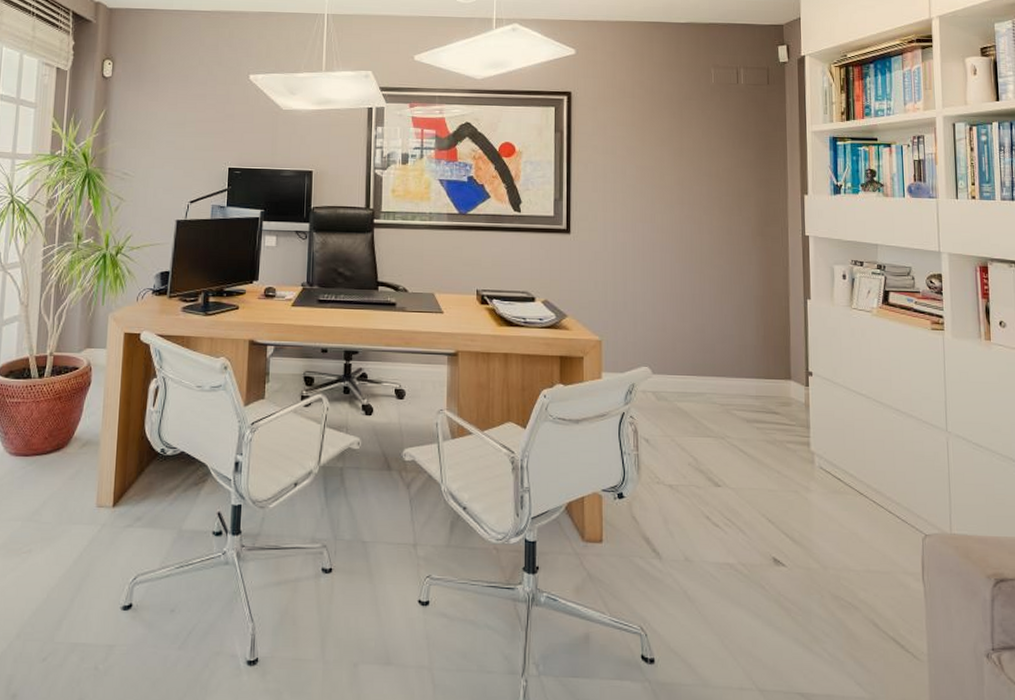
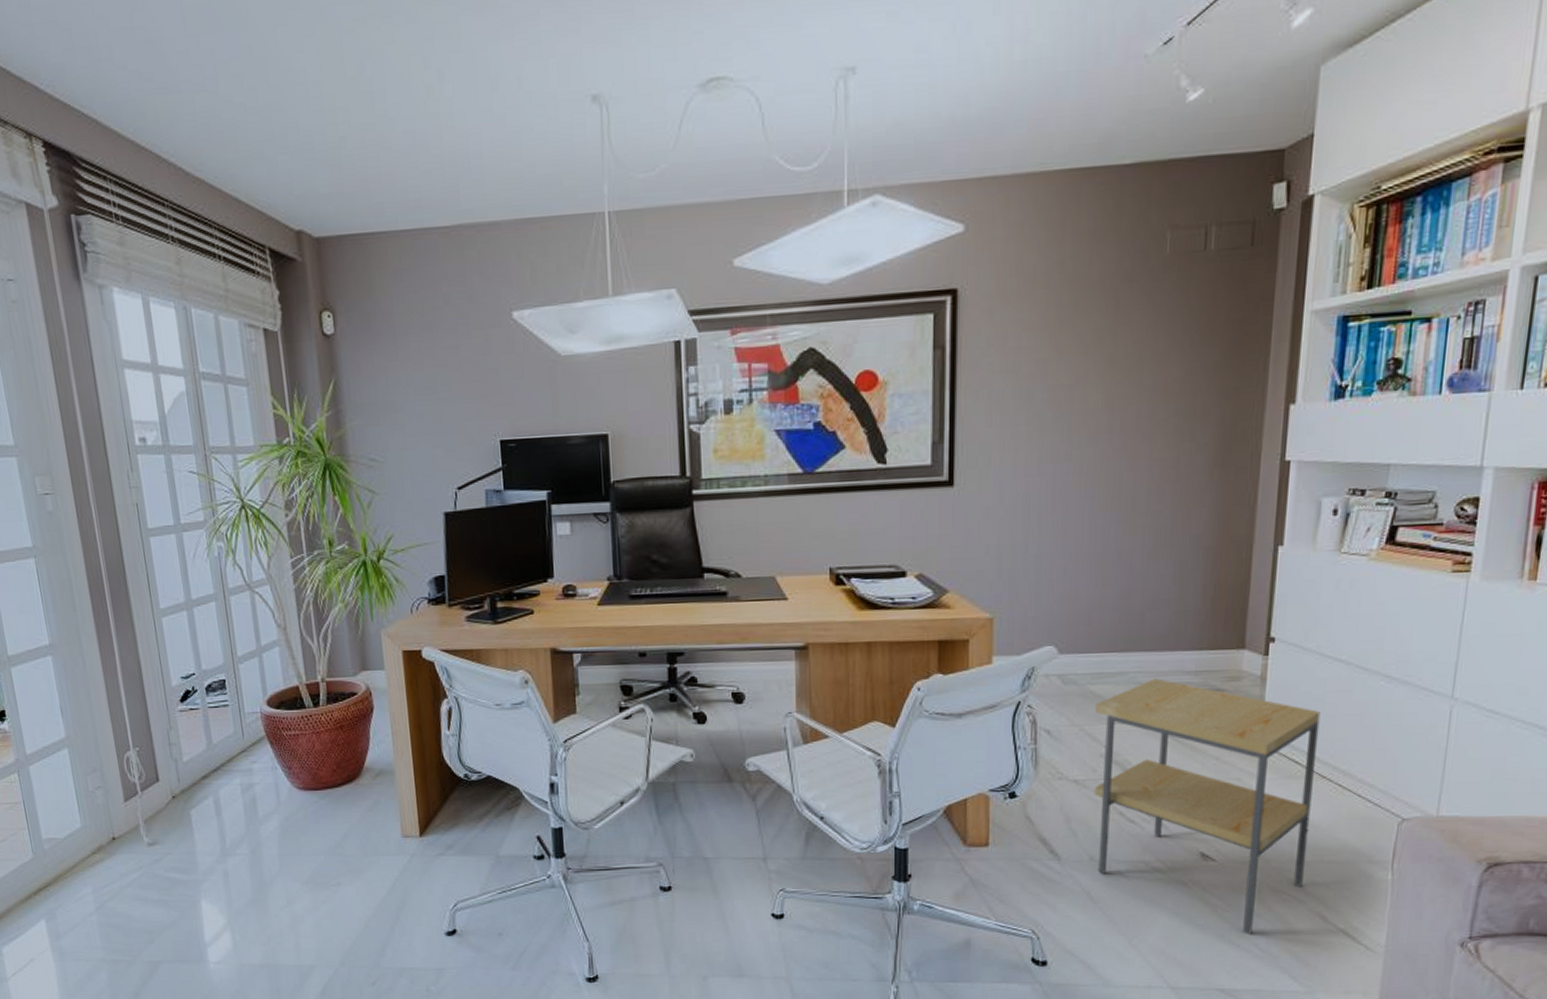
side table: none [682,400,856,638] -> present [1093,678,1321,934]

